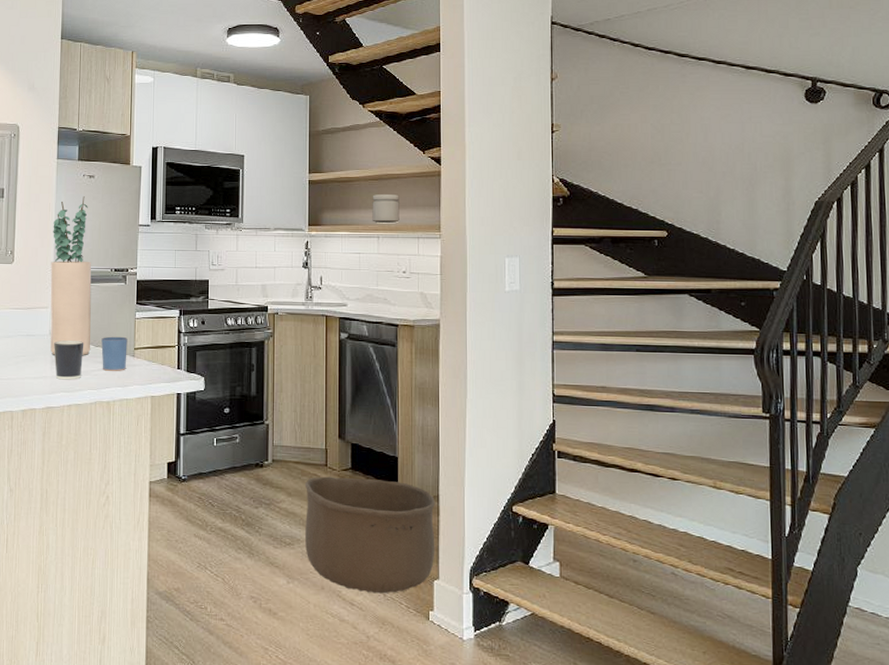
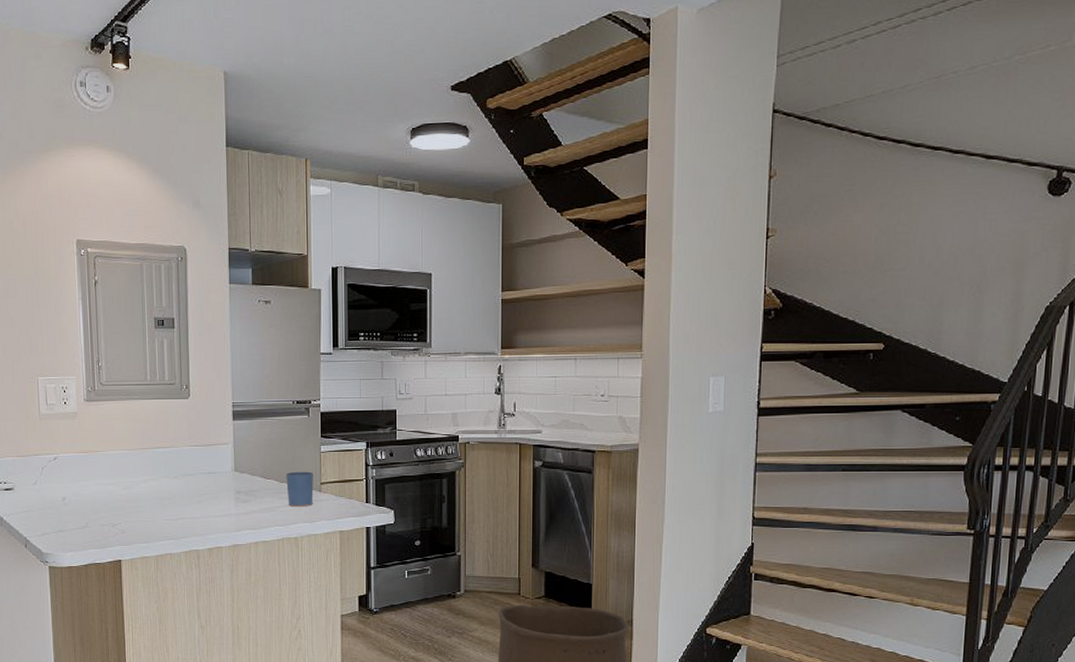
vase: present [50,196,92,355] -> none [229,324,276,493]
mug: present [54,340,84,380] -> none [237,476,269,517]
jar: present [372,193,400,223] -> none [569,311,599,343]

